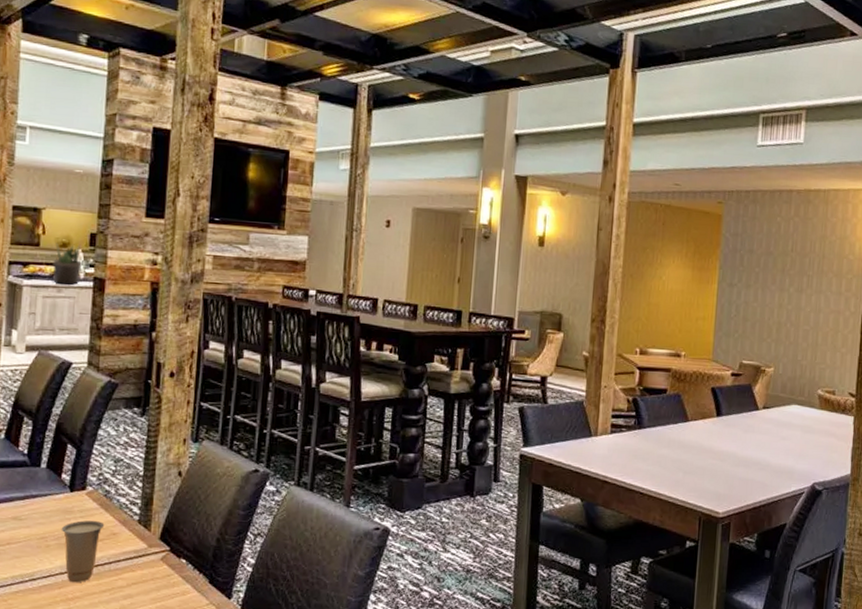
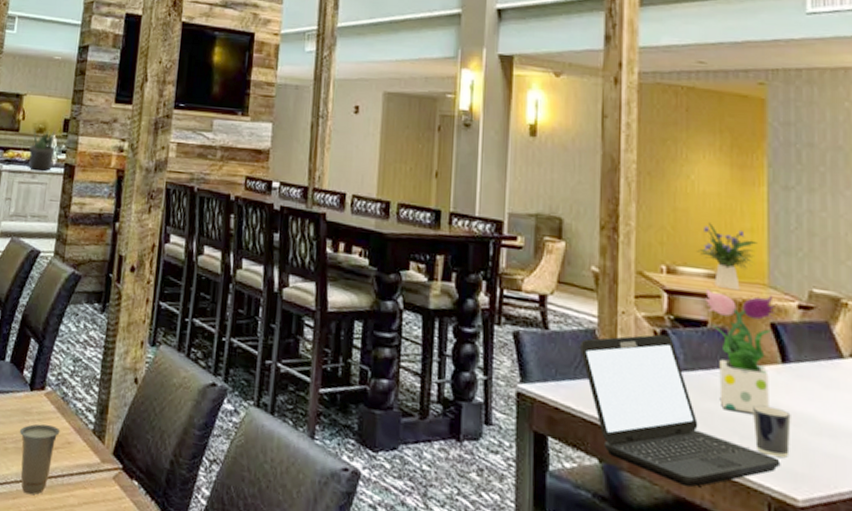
laptop: none [571,401,710,513] -> present [580,334,781,488]
flower arrangement: none [663,314,707,365] -> present [697,223,757,291]
flower arrangement: none [665,365,716,457] -> present [704,289,776,416]
mug: none [693,448,720,485] -> present [753,405,791,458]

